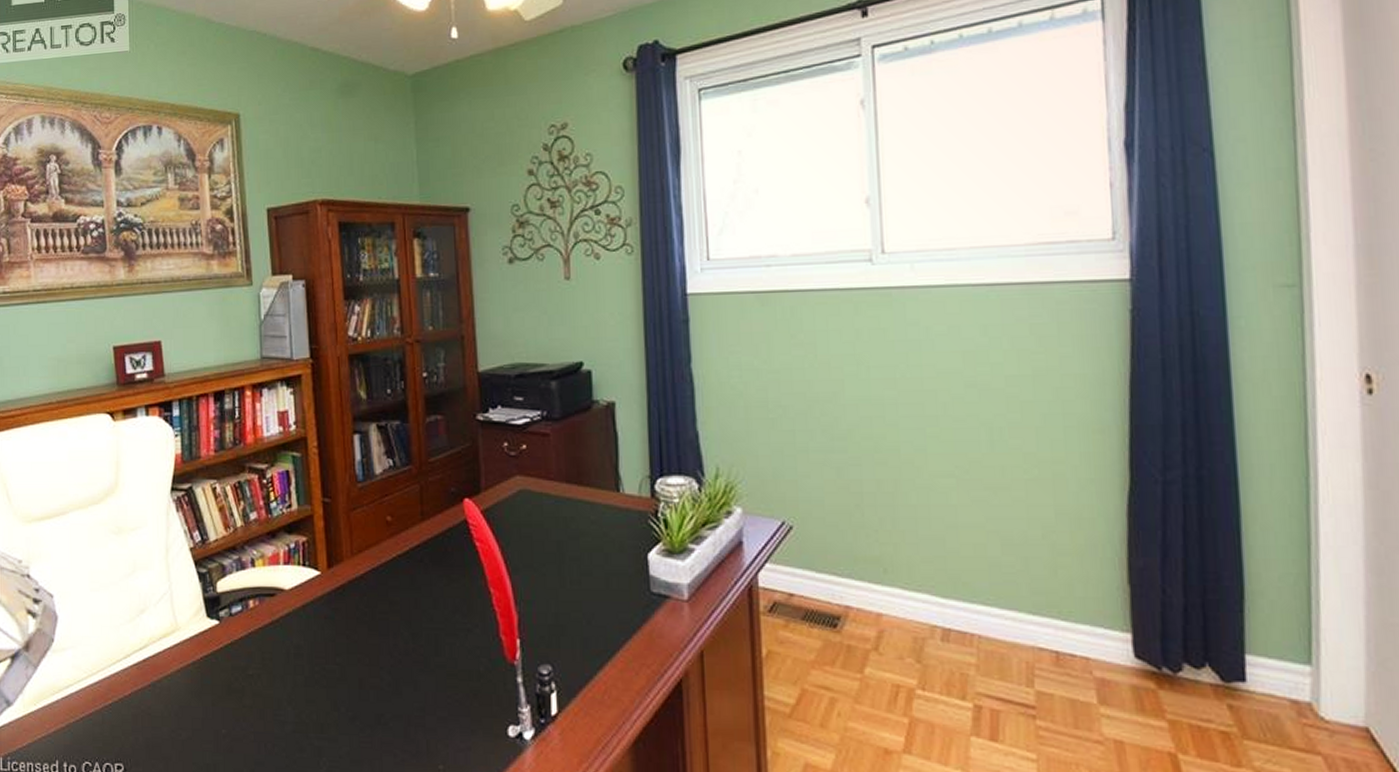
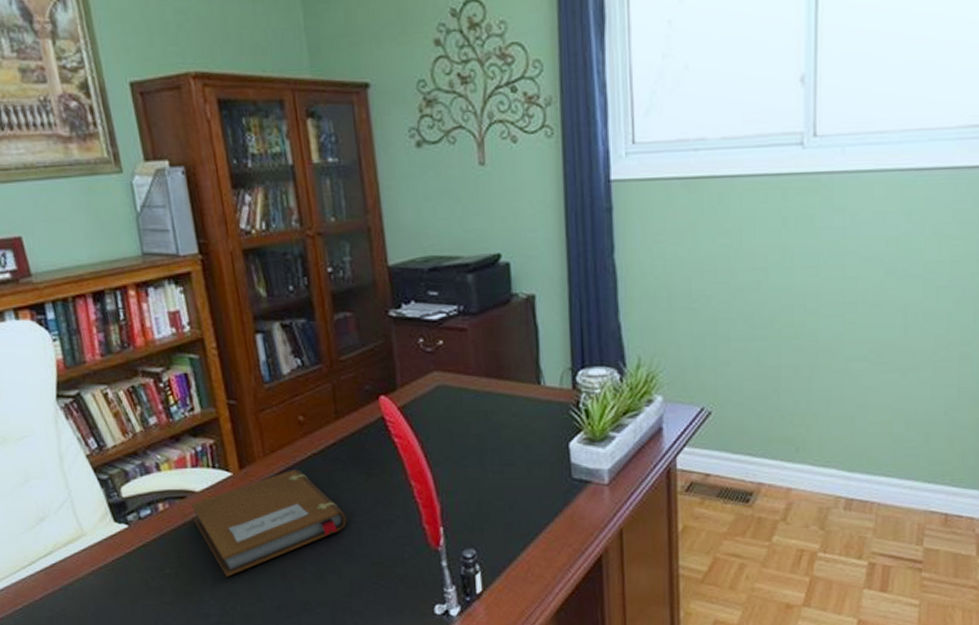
notebook: none [279,571,425,682] -> present [190,469,347,577]

